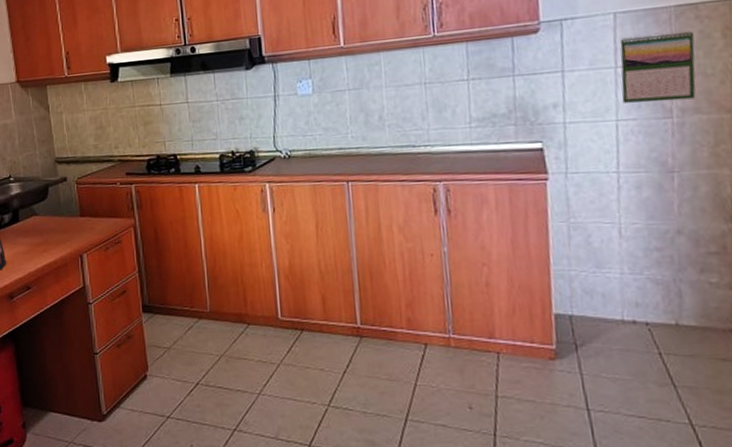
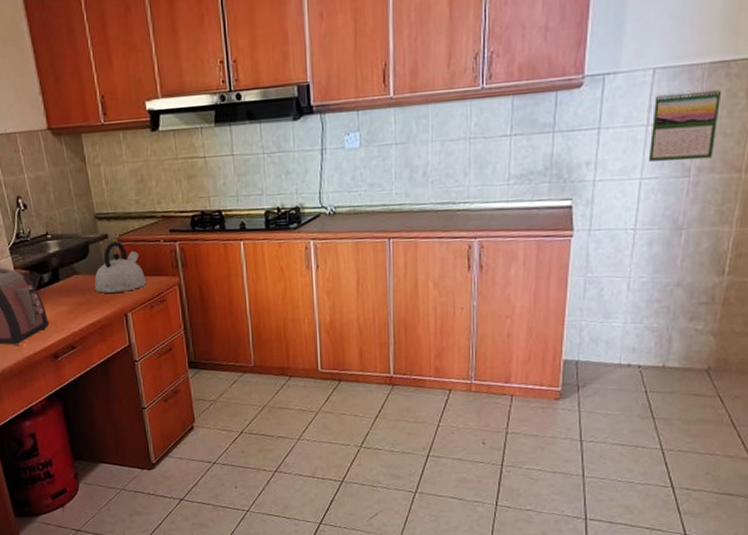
kettle: none [52,183,103,234] -> present [94,241,147,293]

